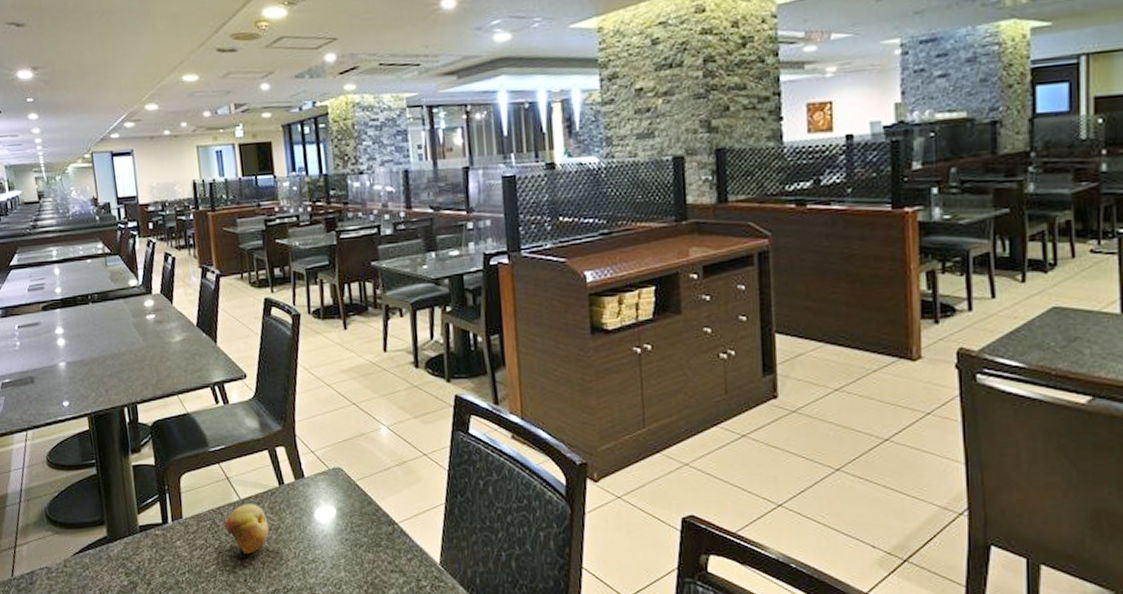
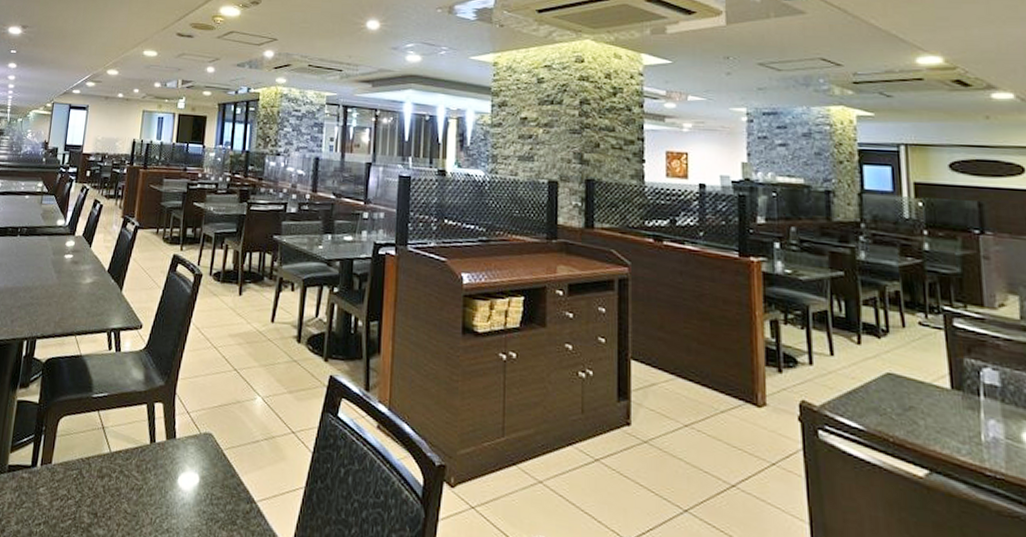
fruit: present [223,504,269,555] -> none [89,457,132,514]

